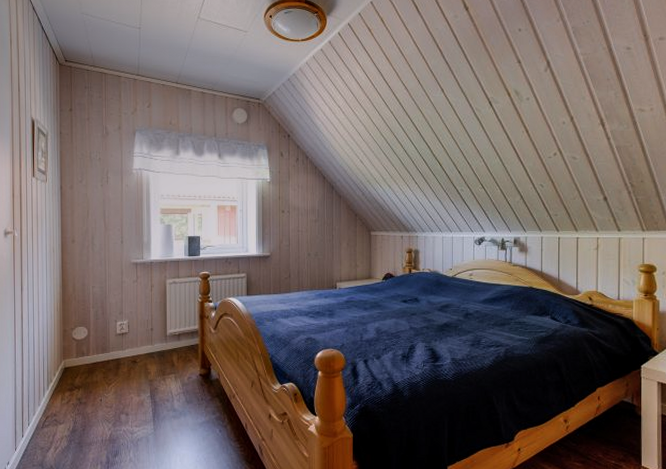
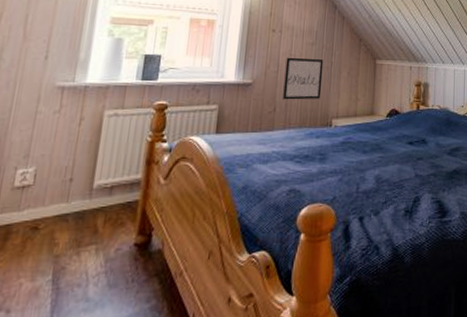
wall art: none [295,233,326,268] -> present [283,57,324,100]

